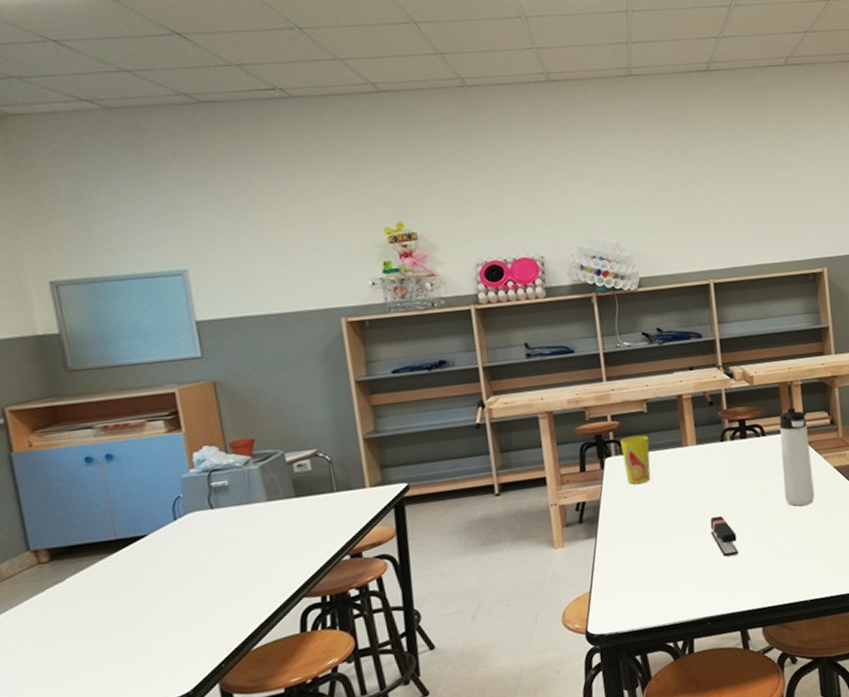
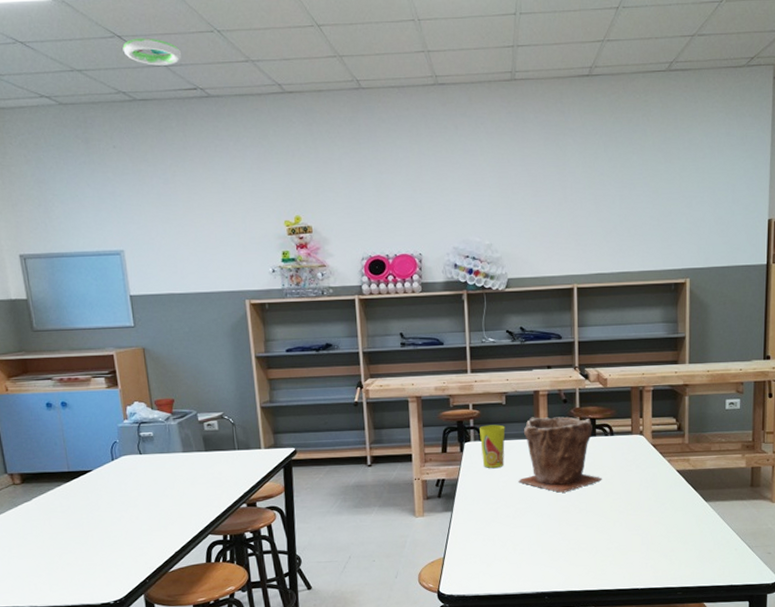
ceiling vent: none [183,35,257,65] -> present [122,38,182,66]
plant pot: none [667,420,757,504] -> present [518,416,602,493]
stapler: present [710,515,738,557] -> none [555,504,578,541]
thermos bottle: present [779,407,815,506] -> none [627,411,655,503]

